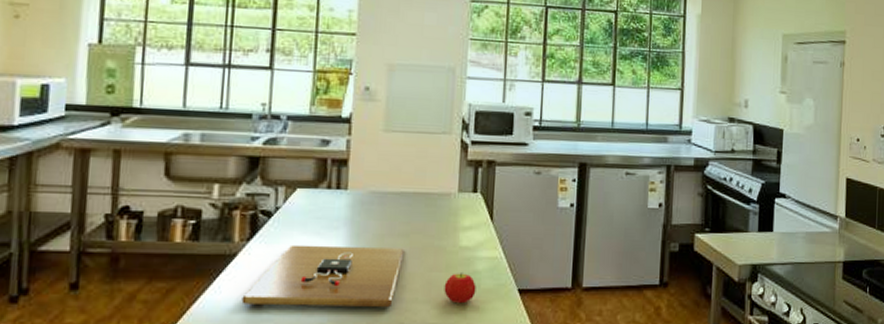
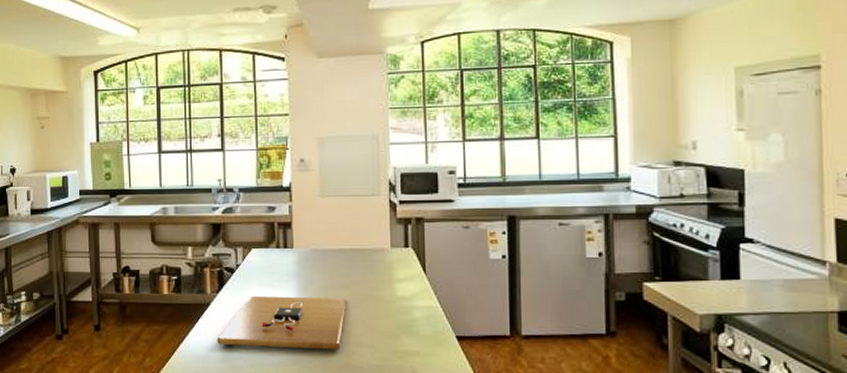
fruit: present [444,273,476,304] -> none [385,320,415,348]

